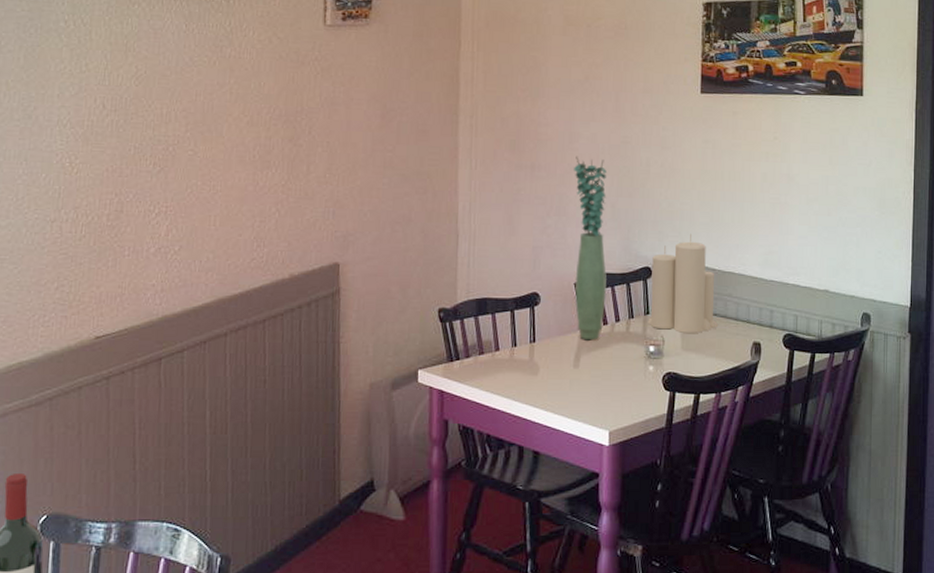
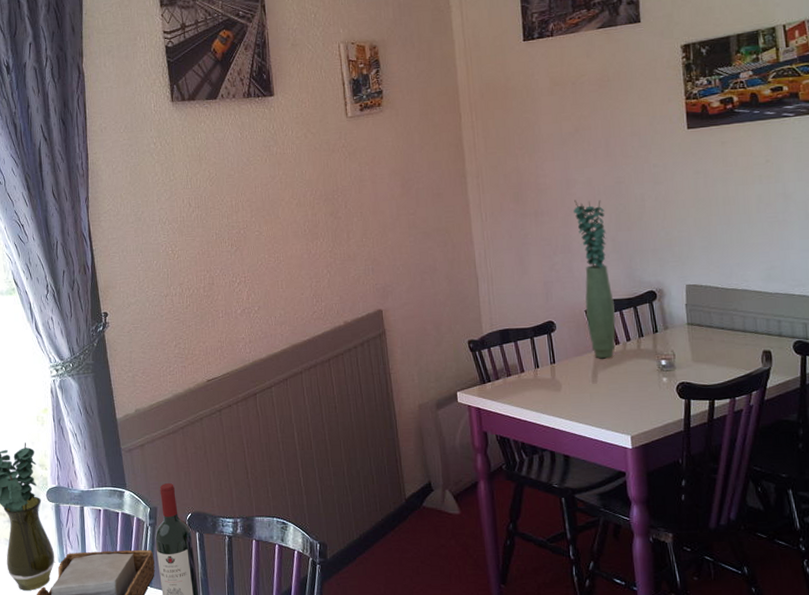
candle: present [648,233,718,333] -> none [656,257,726,347]

